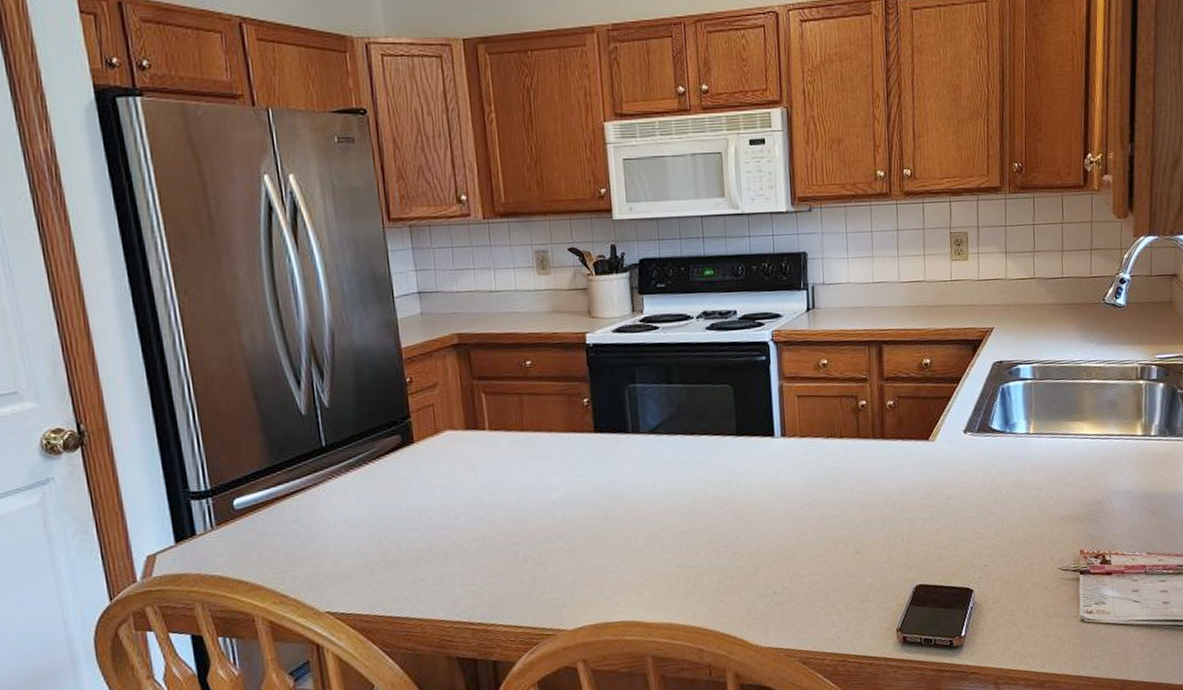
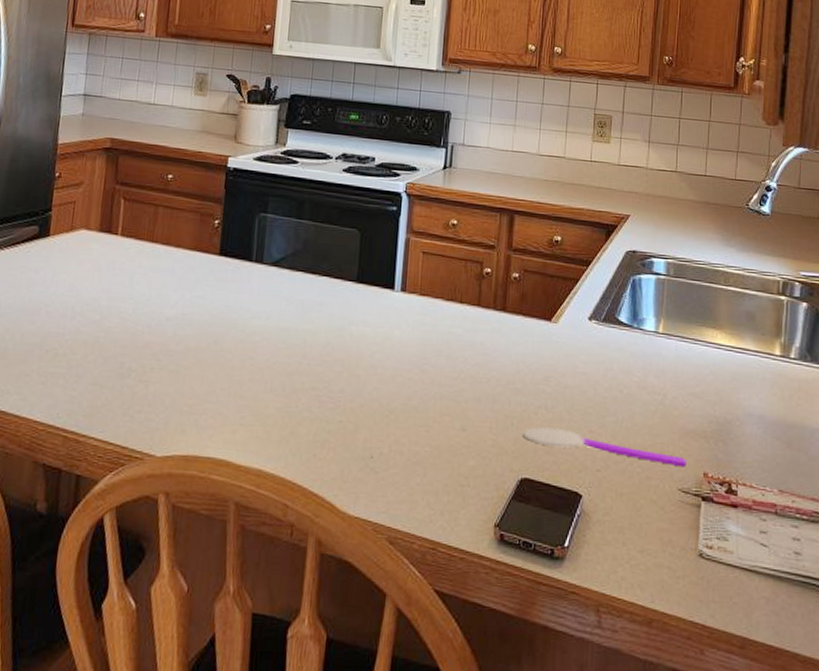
spoon: none [913,535,1064,553] -> present [522,426,687,468]

